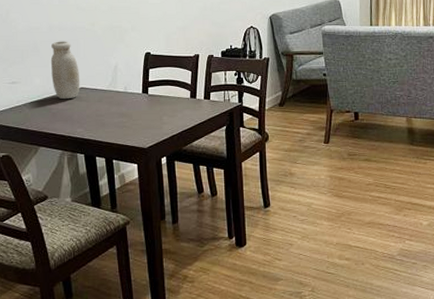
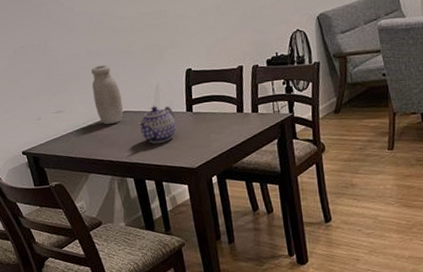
teapot: none [93,85,131,122] -> present [138,106,177,144]

